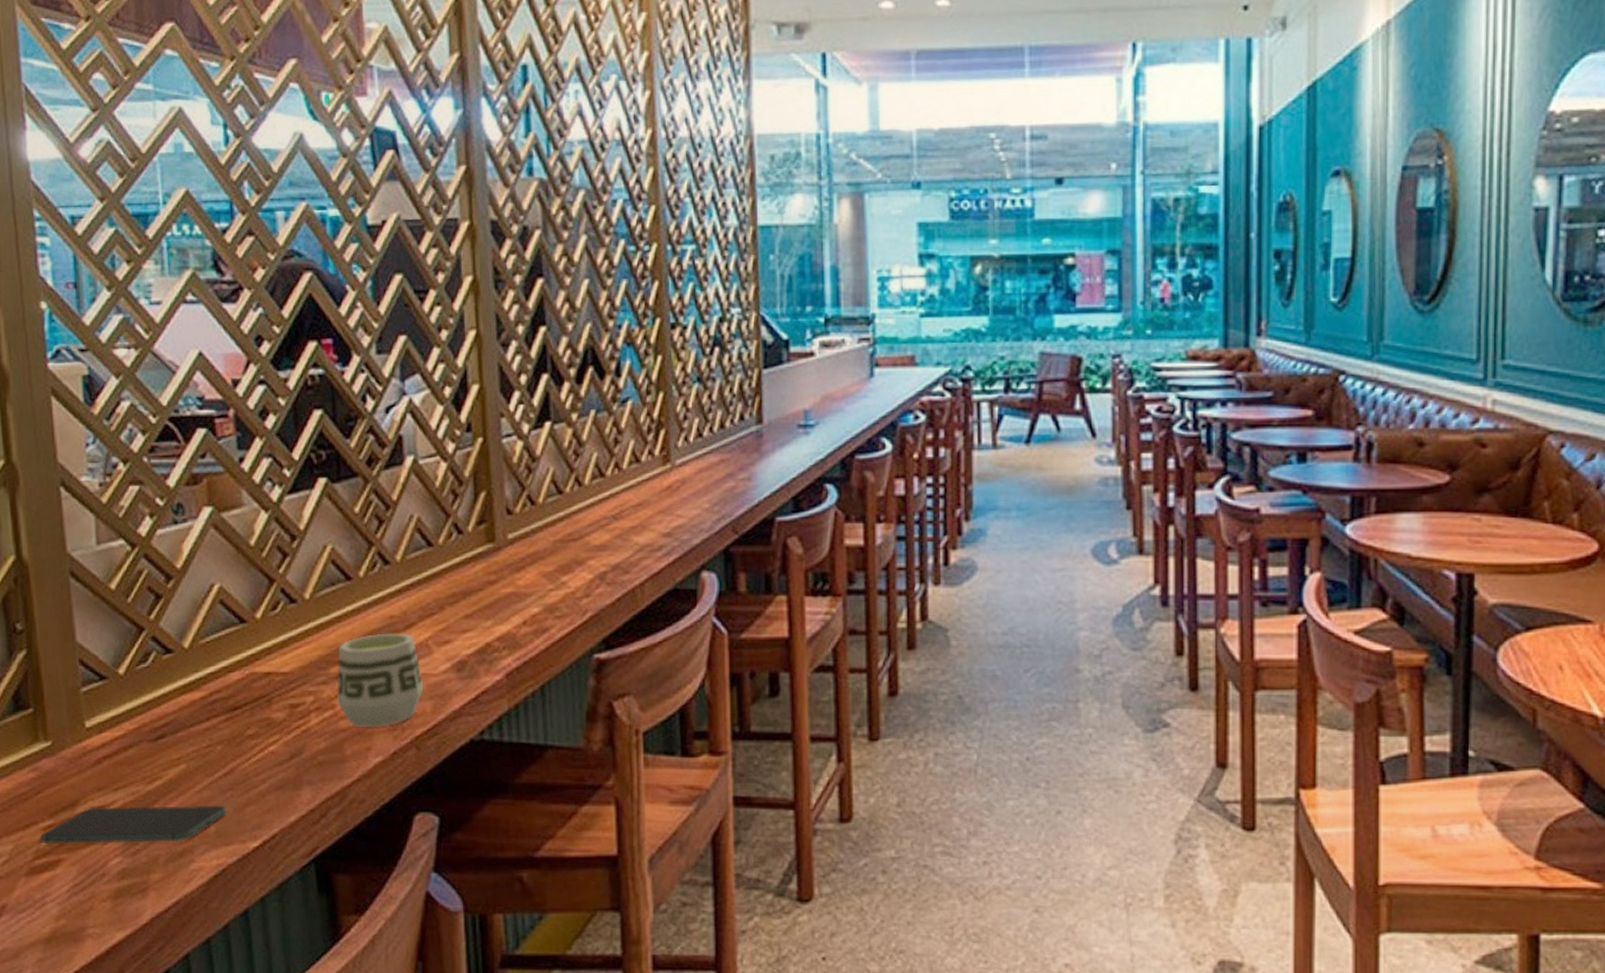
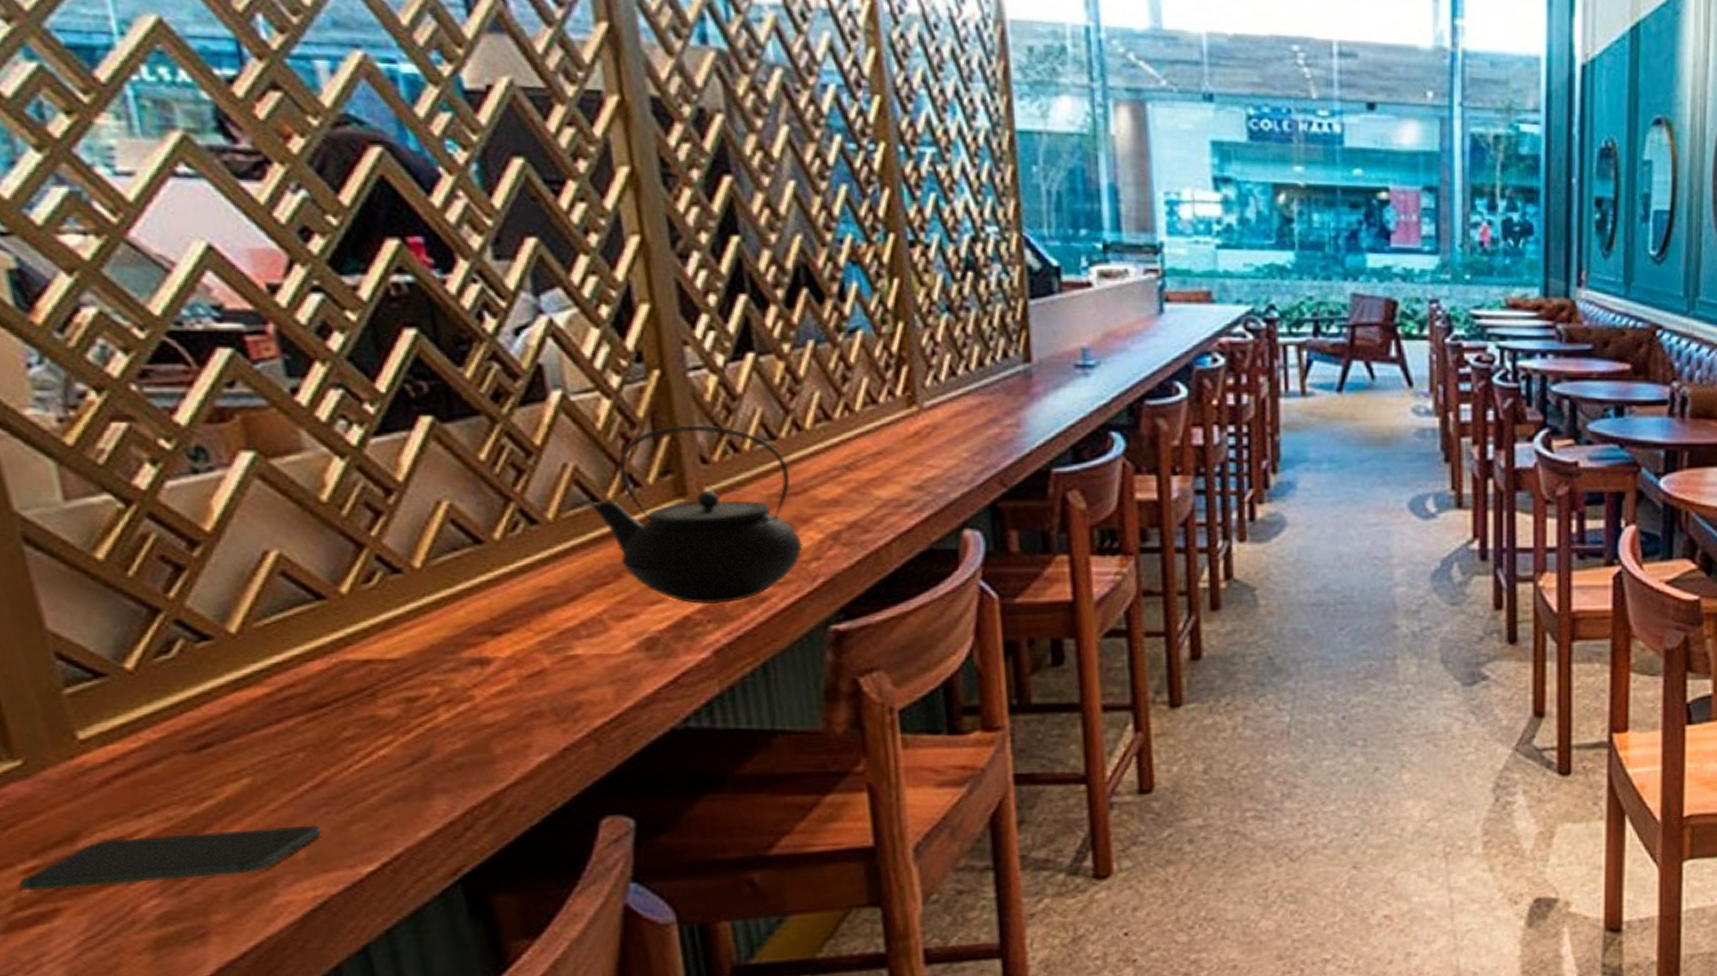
cup: present [336,633,424,727] -> none [471,607,601,721]
teapot: none [427,482,577,634] -> present [591,425,803,605]

